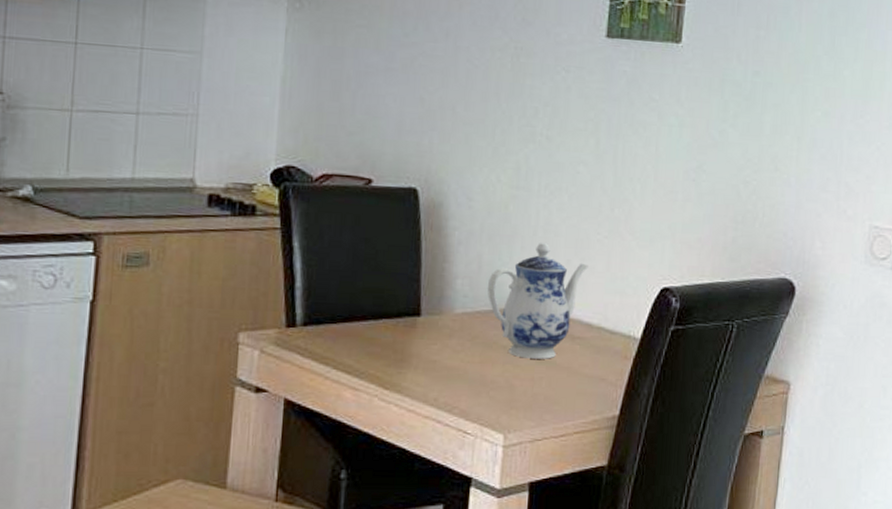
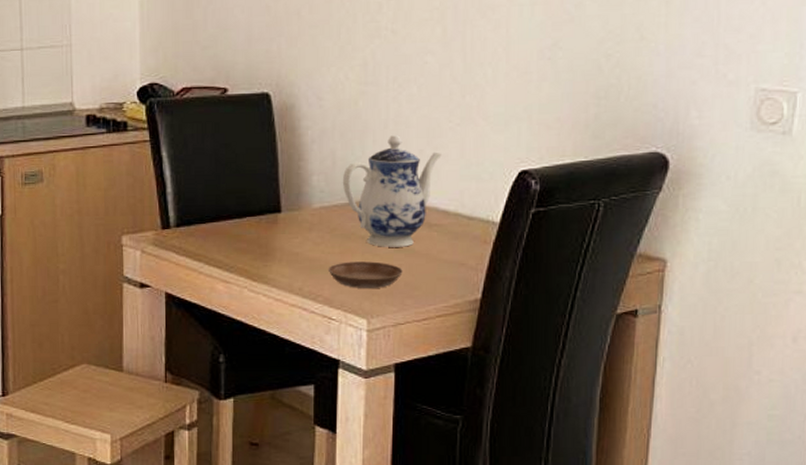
saucer: none [467,372,543,401] -> present [329,261,403,288]

